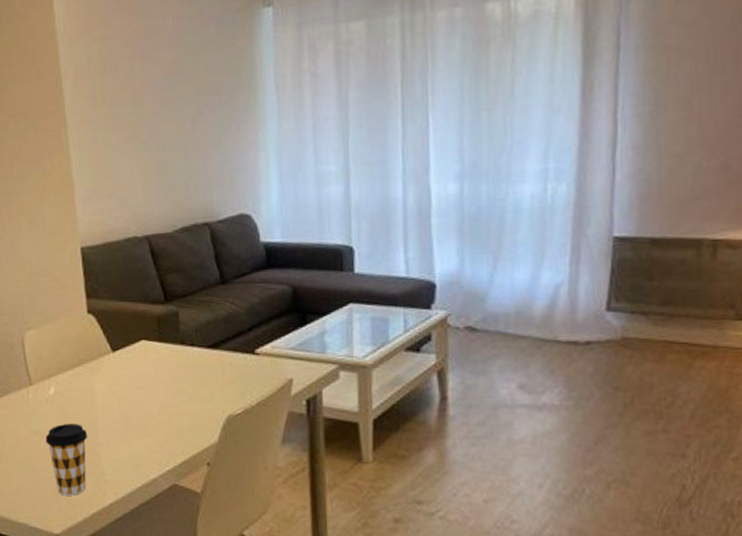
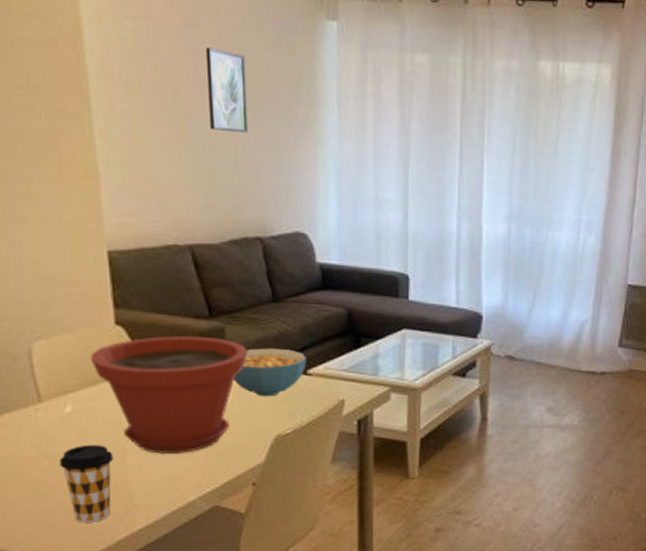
plant pot: none [68,320,200,434] -> present [90,335,248,455]
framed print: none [156,53,194,128] -> present [205,47,248,133]
cereal bowl: none [188,329,254,377] -> present [234,348,306,397]

